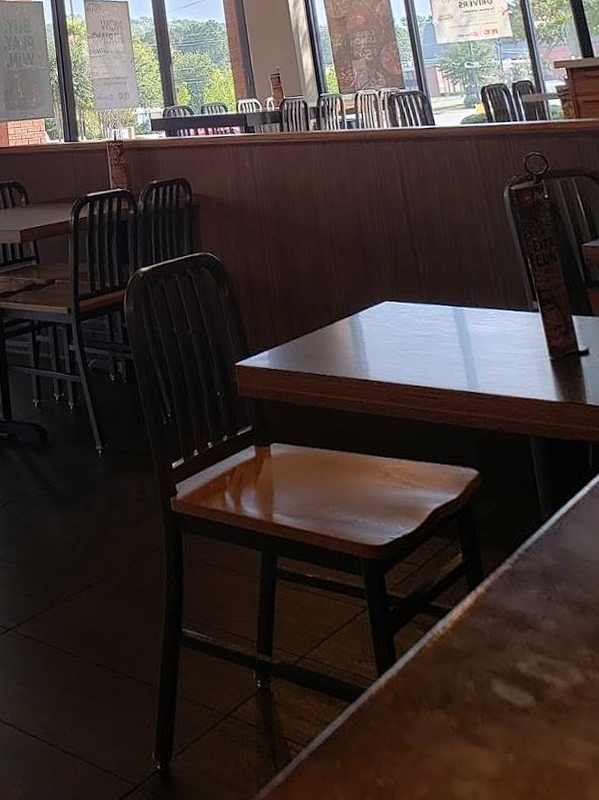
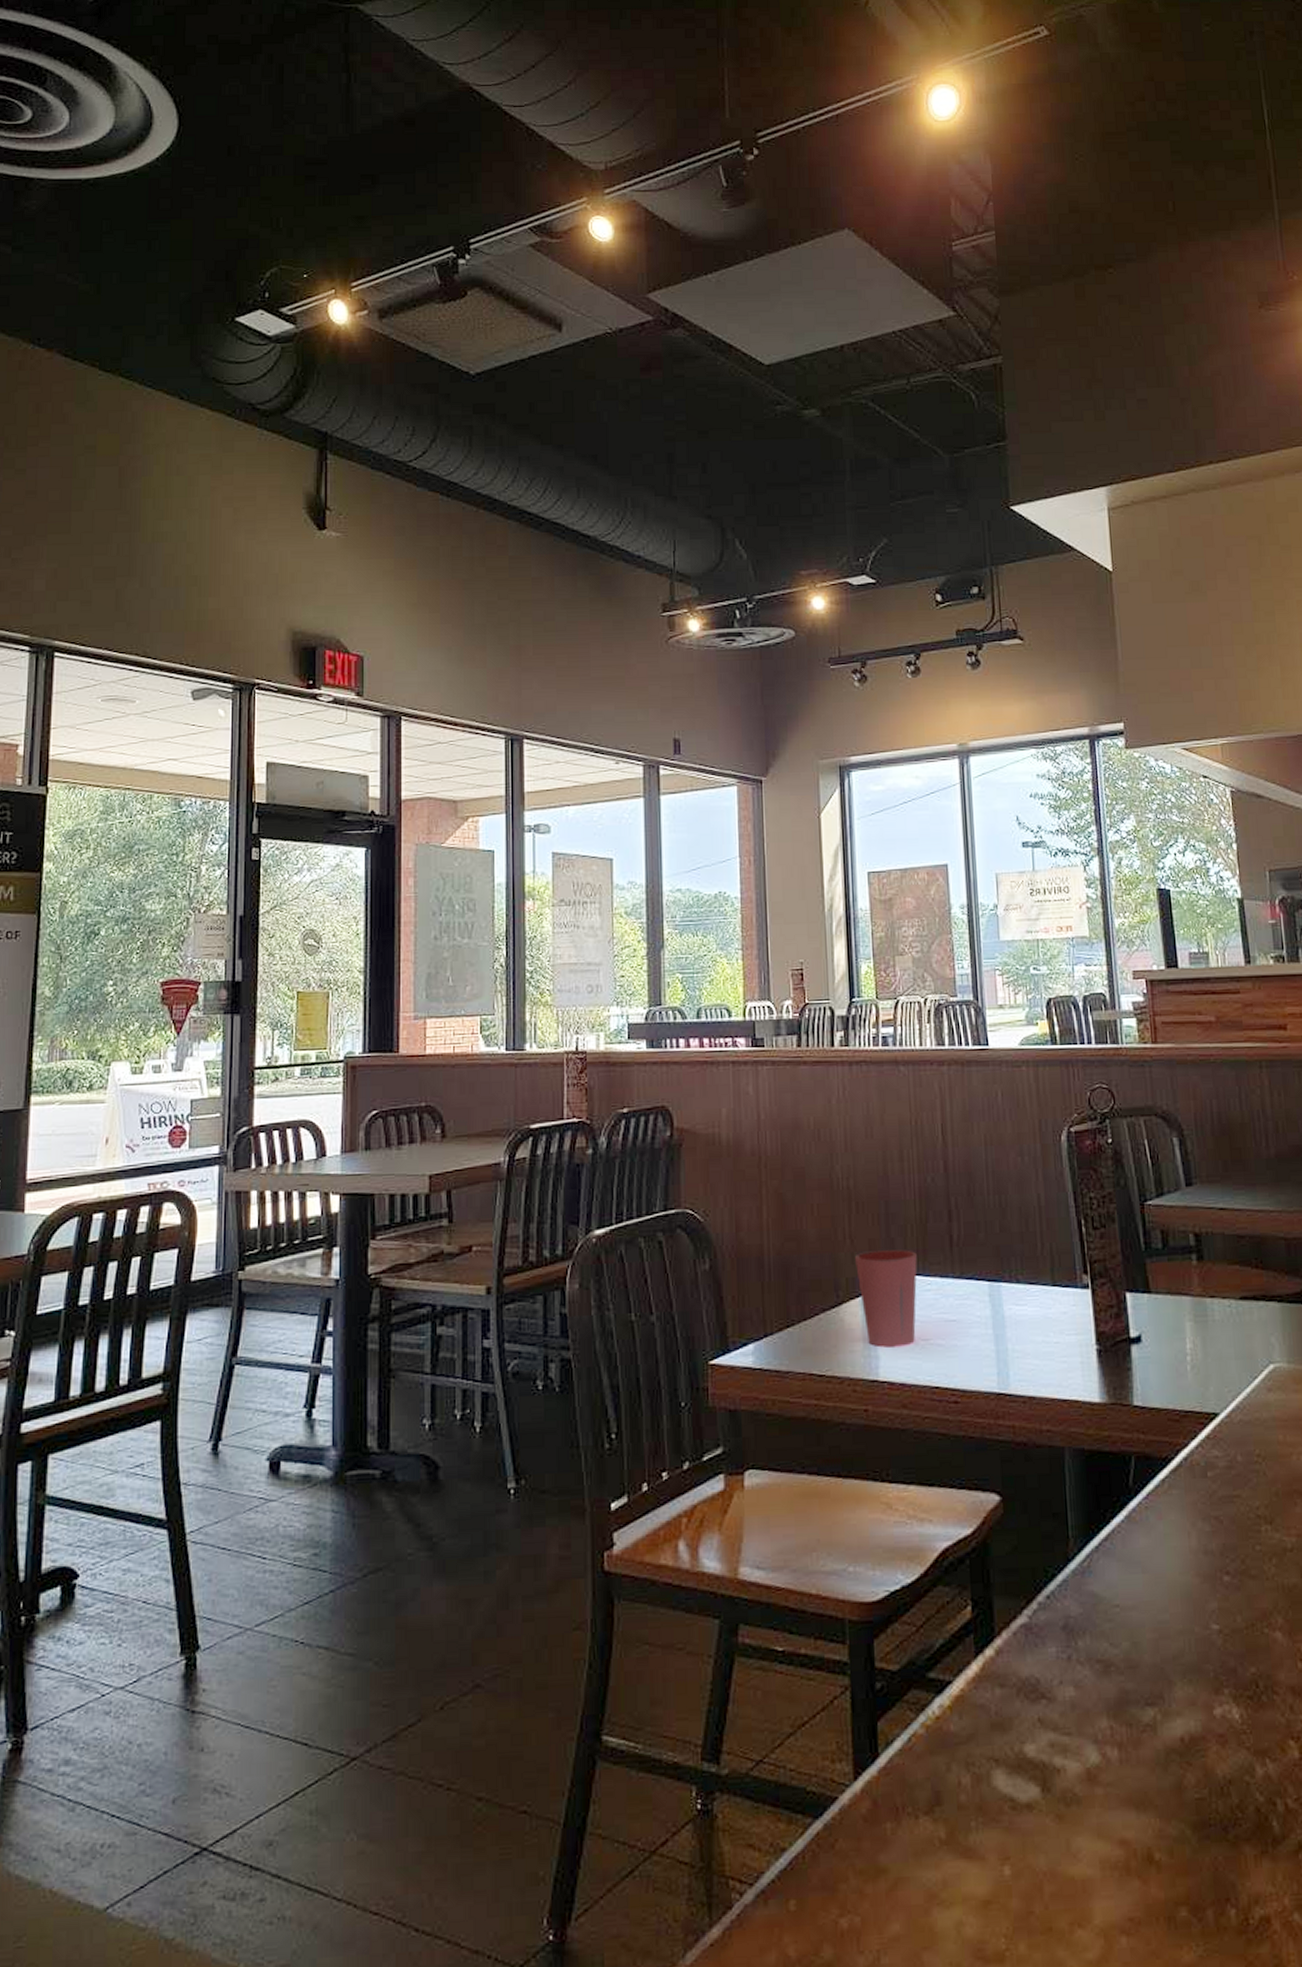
cup: none [341,282,396,355] -> present [855,1249,917,1348]

